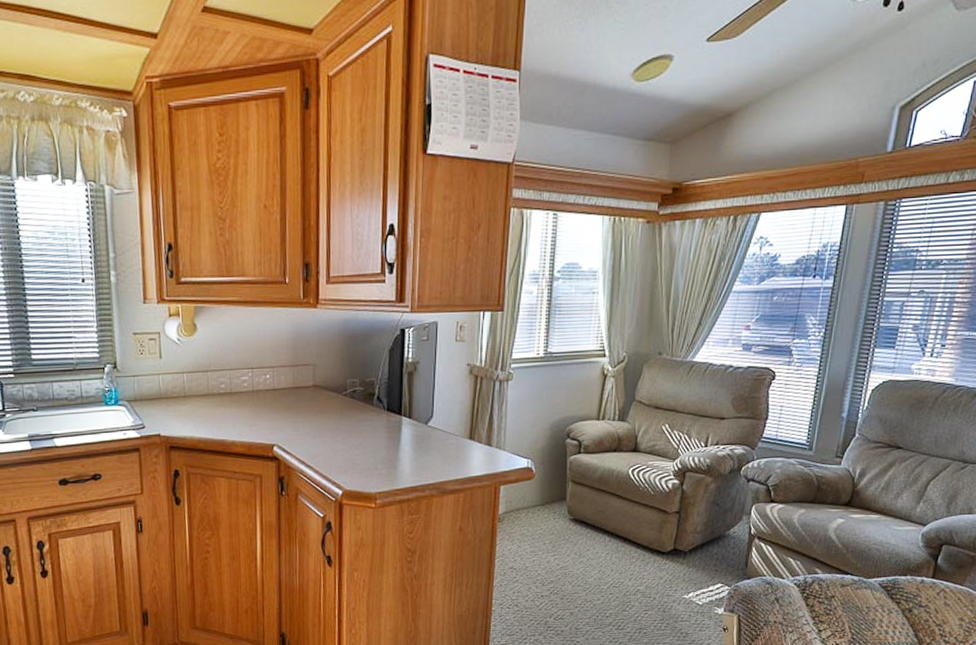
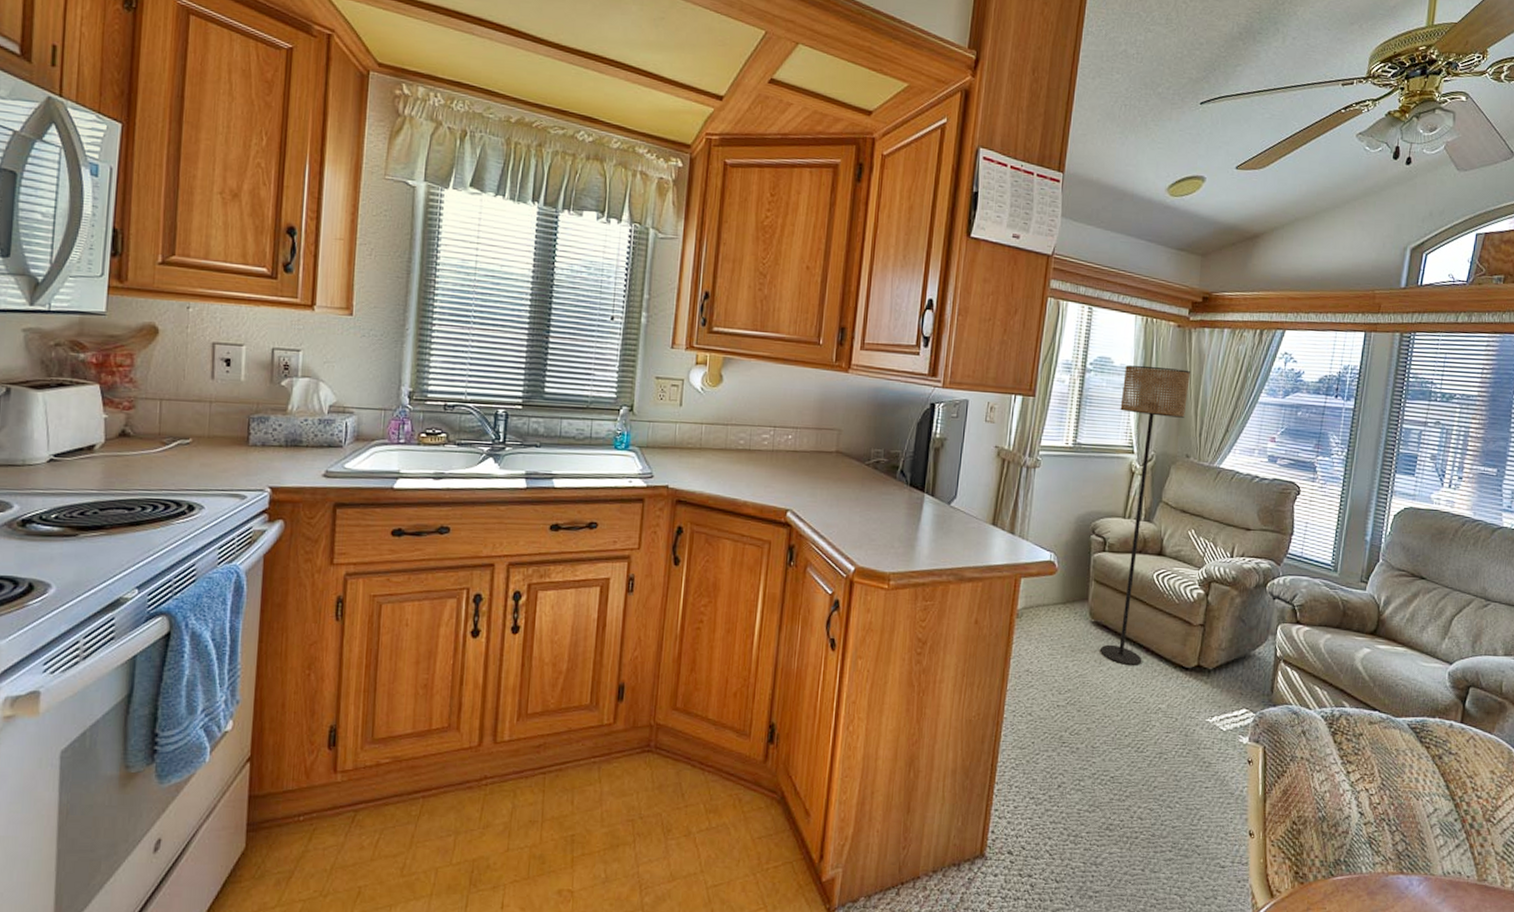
floor lamp: none [580,266,661,555] -> present [1100,365,1191,666]

